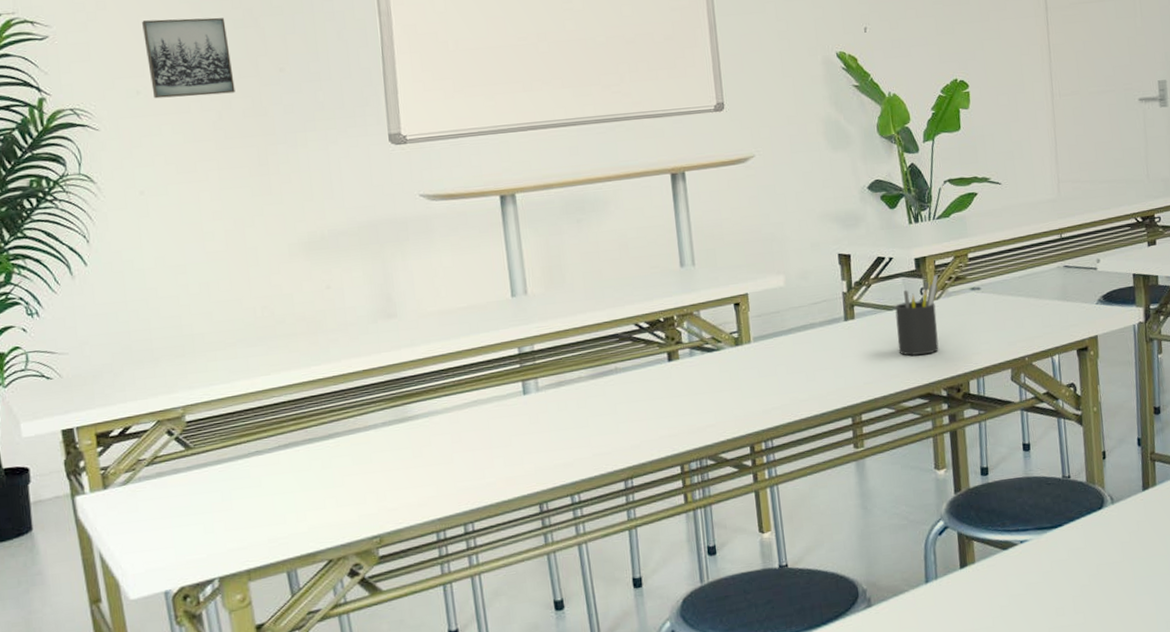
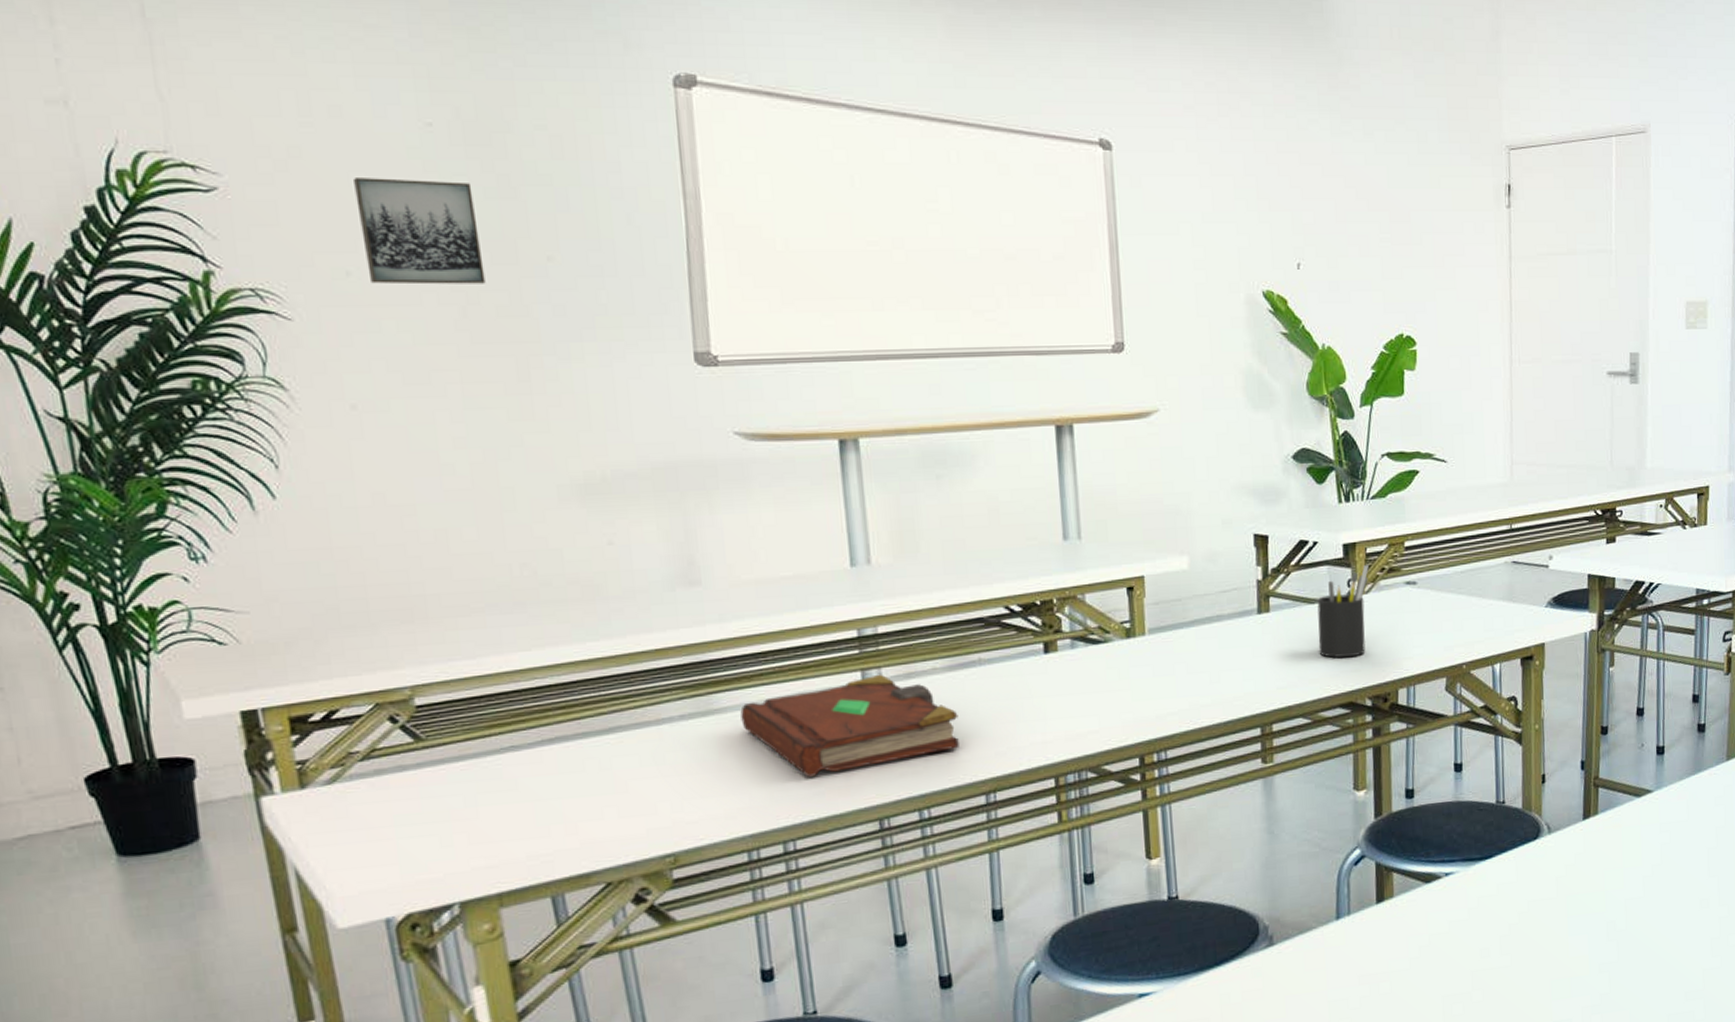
book: none [428,383,602,470] -> present [740,674,959,777]

